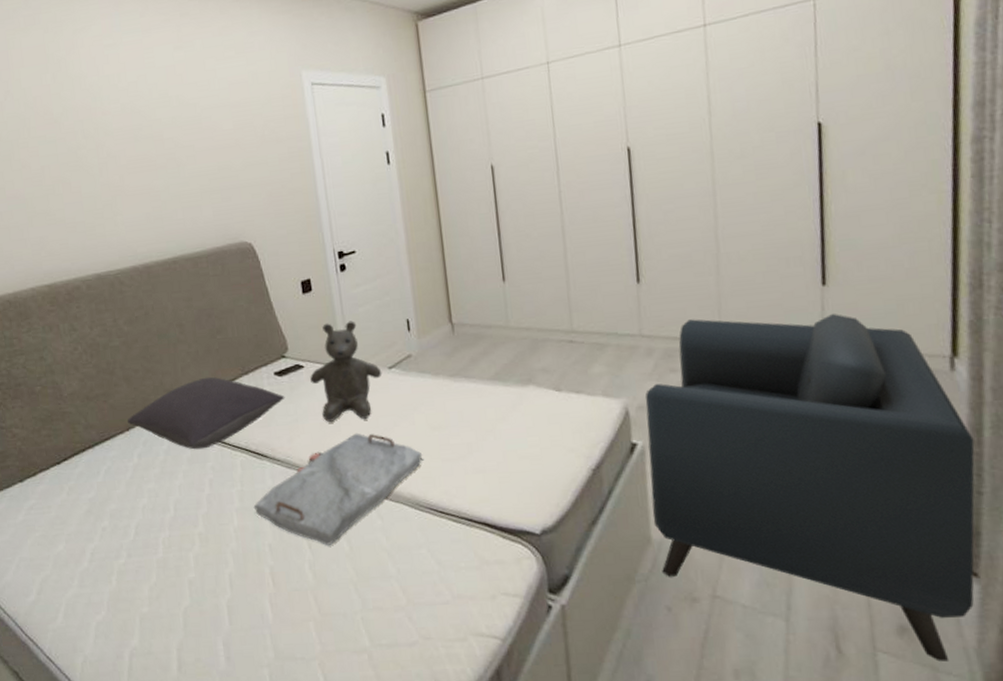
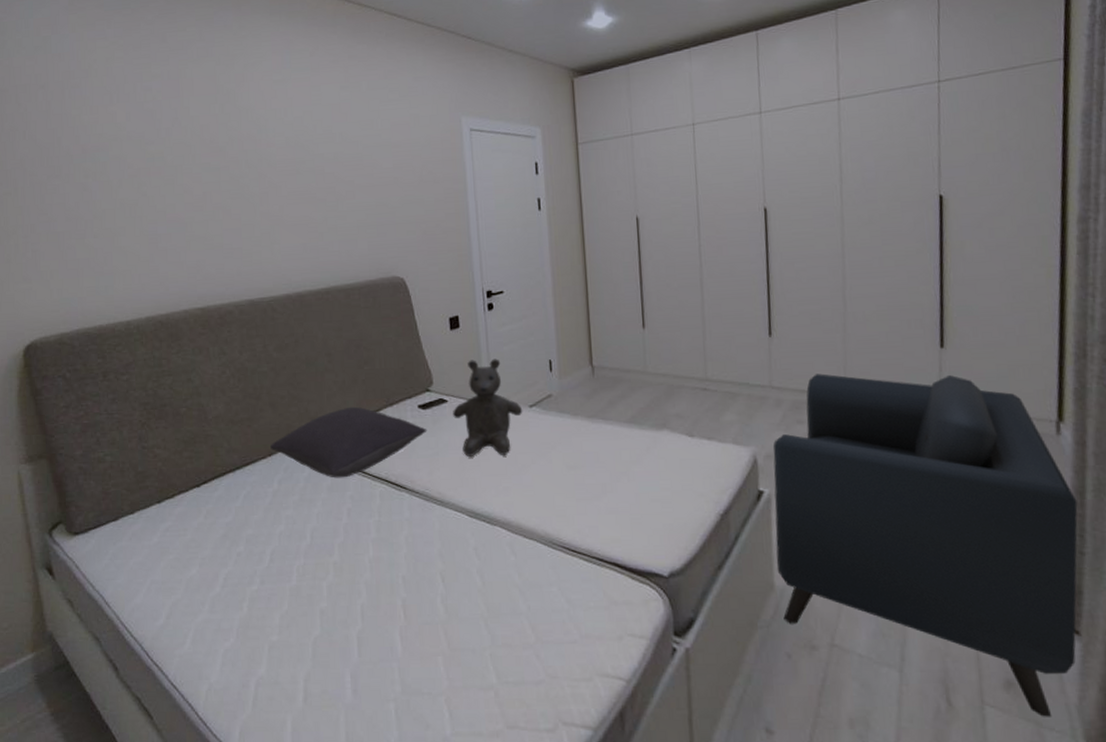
serving tray: present [253,433,423,545] -> none [389,468,558,580]

